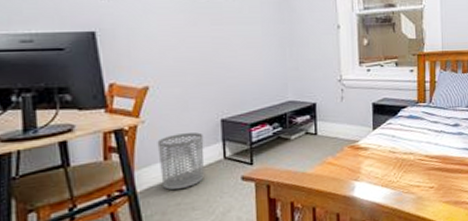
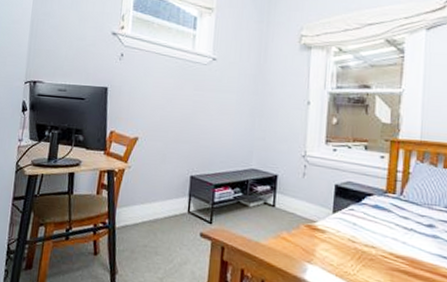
waste bin: present [157,132,204,190] -> none [135,182,174,233]

